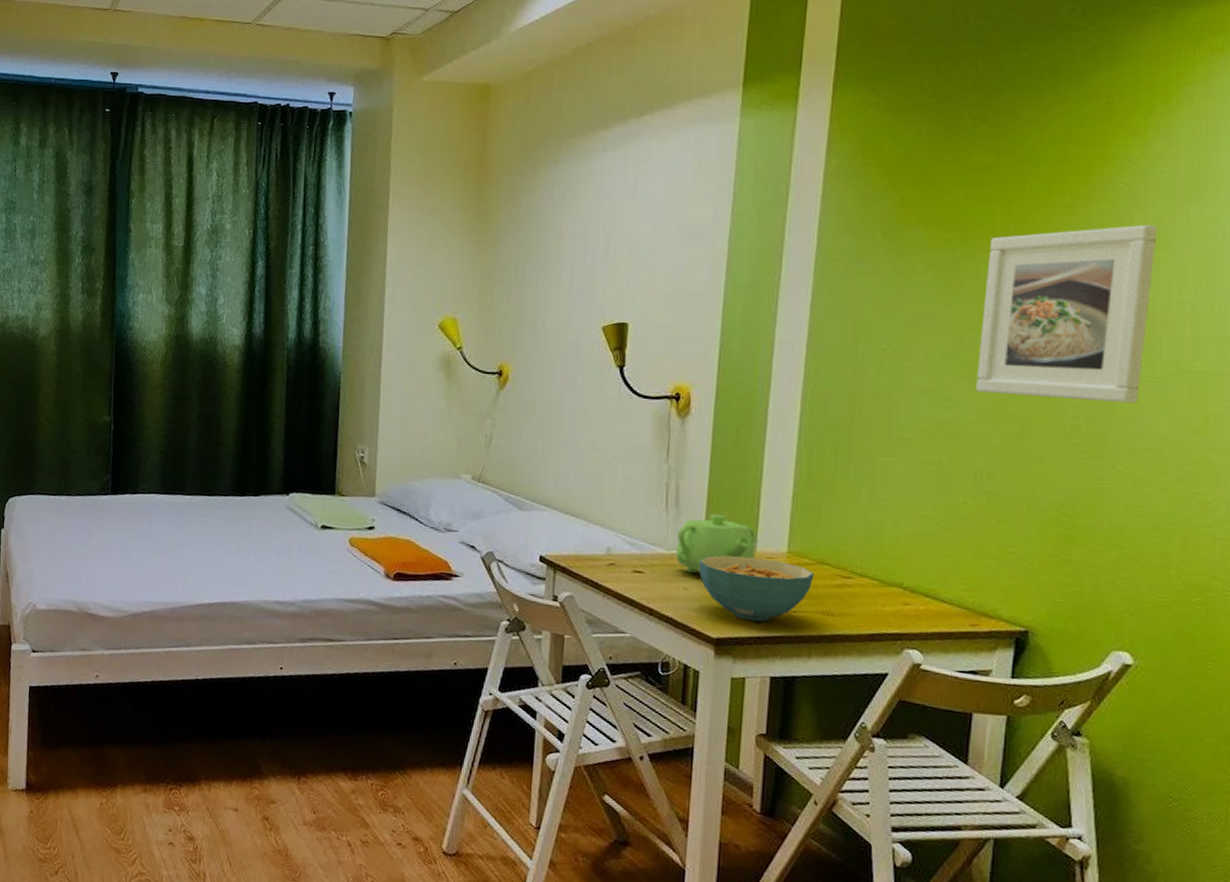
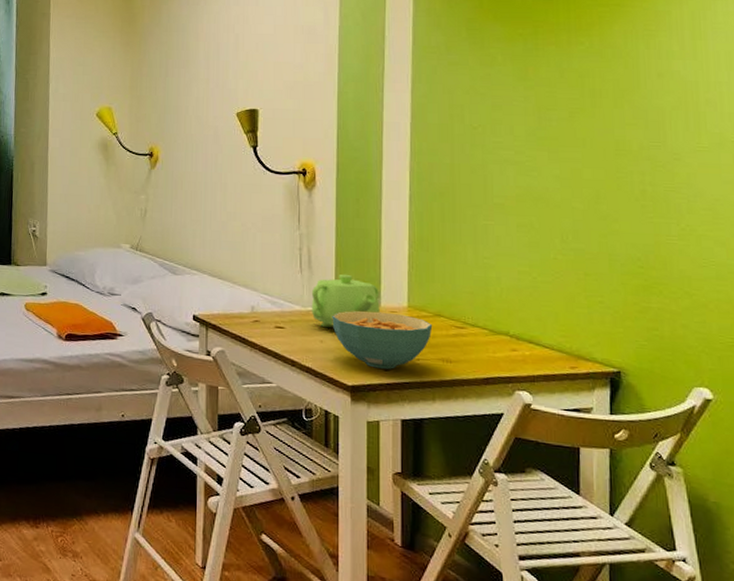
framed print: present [975,224,1158,404] -> none [555,19,693,170]

